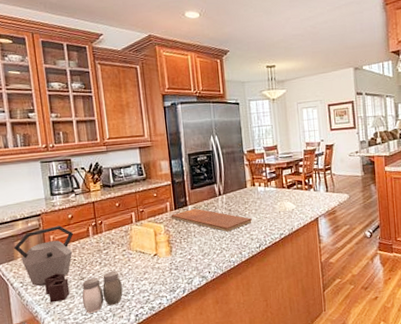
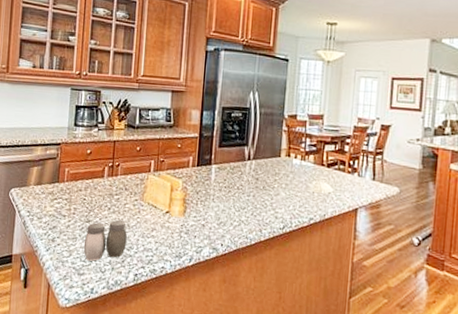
kettle: present [13,226,74,303] -> none [28,159,89,241]
chopping board: present [170,208,252,232] -> none [190,168,280,203]

